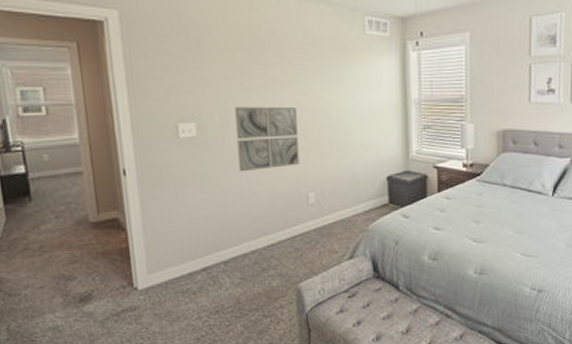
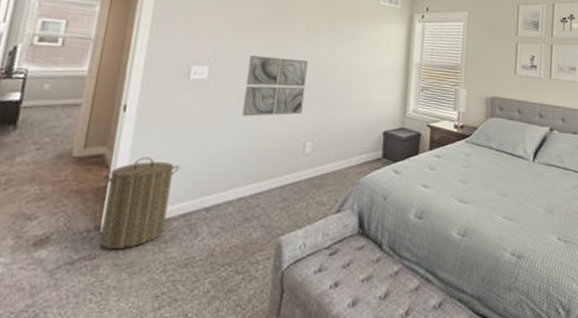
laundry hamper: none [122,218,191,301] -> present [100,157,180,249]

